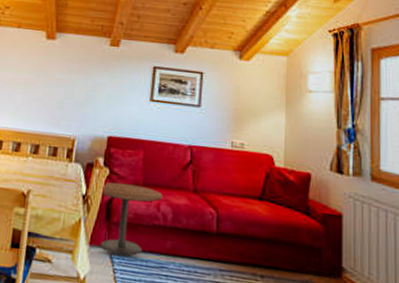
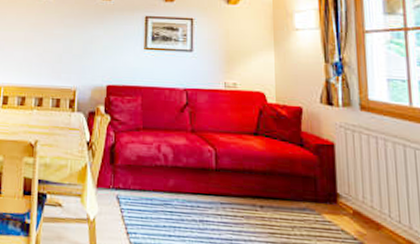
side table: present [100,182,163,257] -> none [105,128,163,196]

